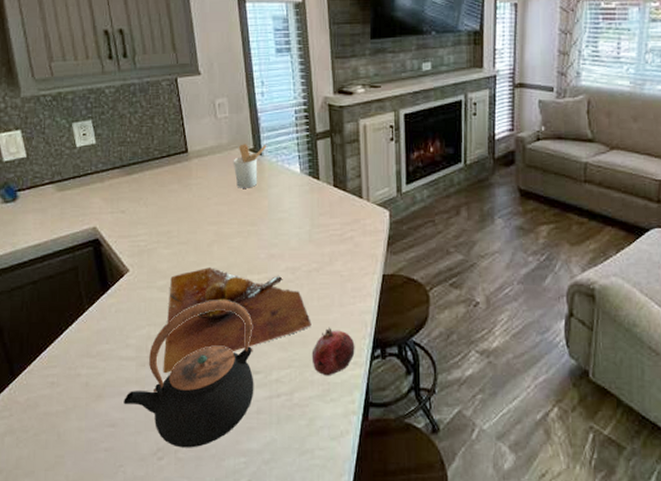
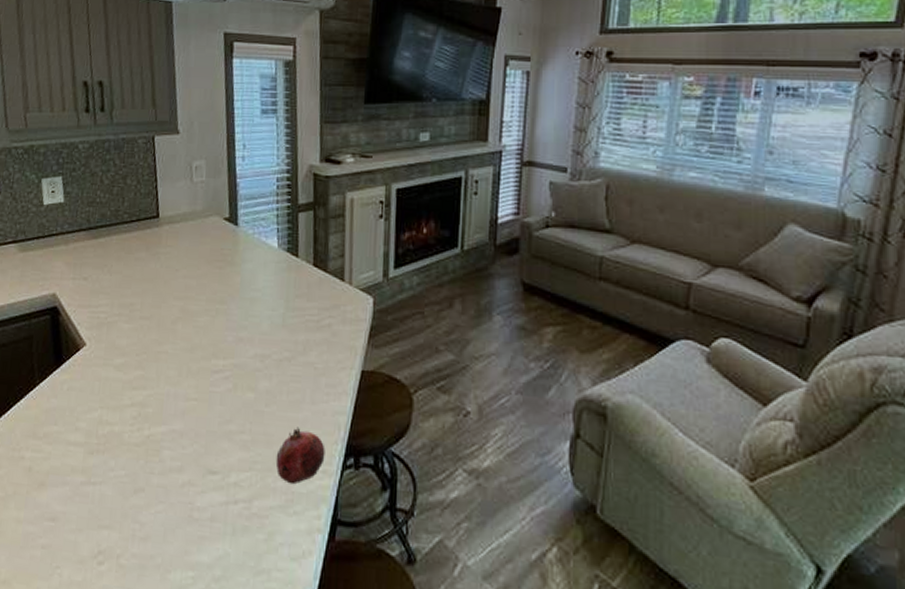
teapot: present [124,300,254,448] -> none [67,384,213,555]
cutting board: present [163,267,311,374] -> none [112,347,278,465]
utensil holder: present [233,144,267,188] -> none [206,212,244,262]

